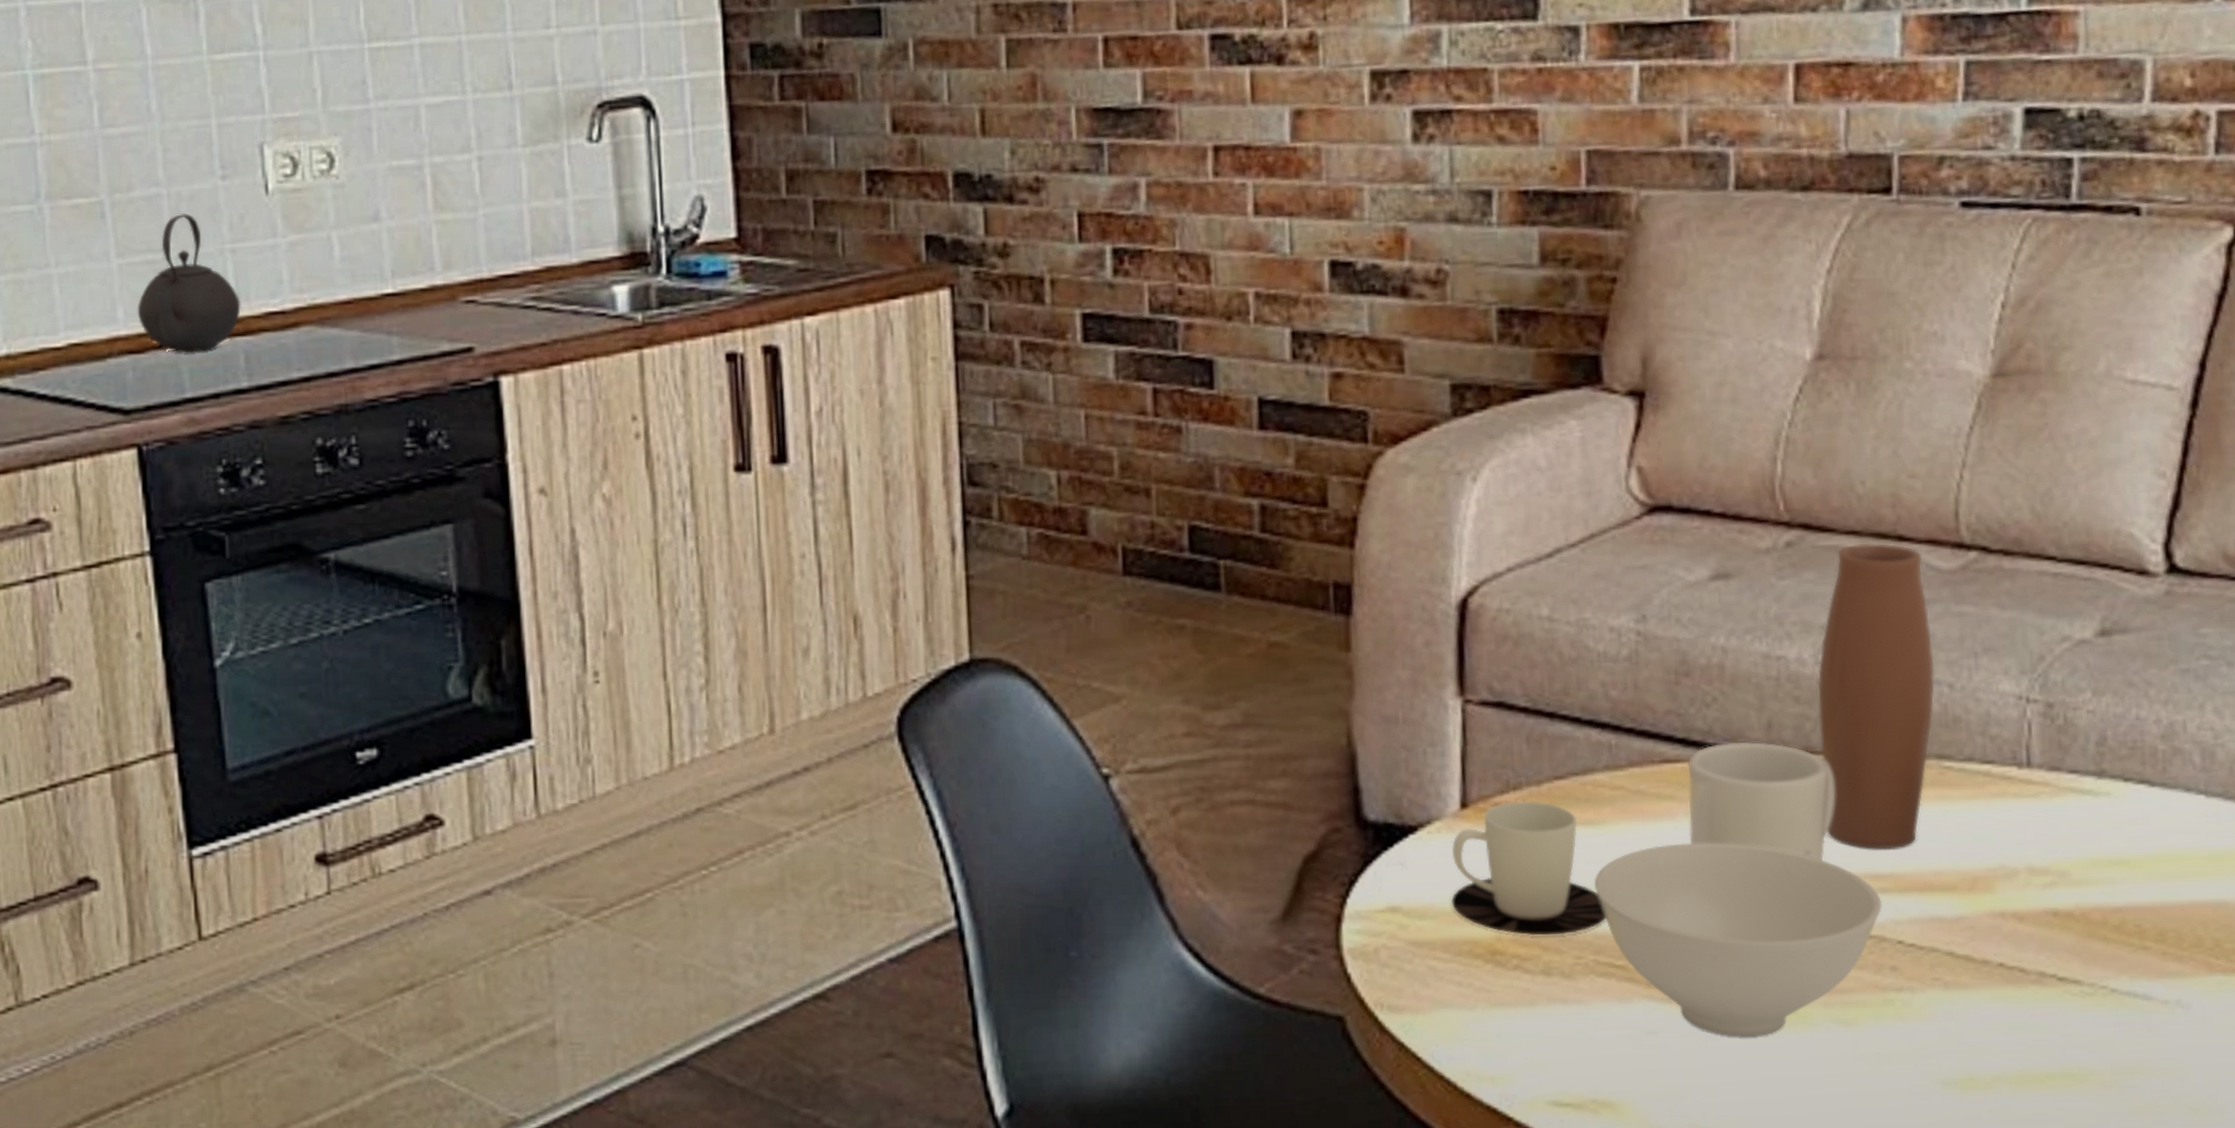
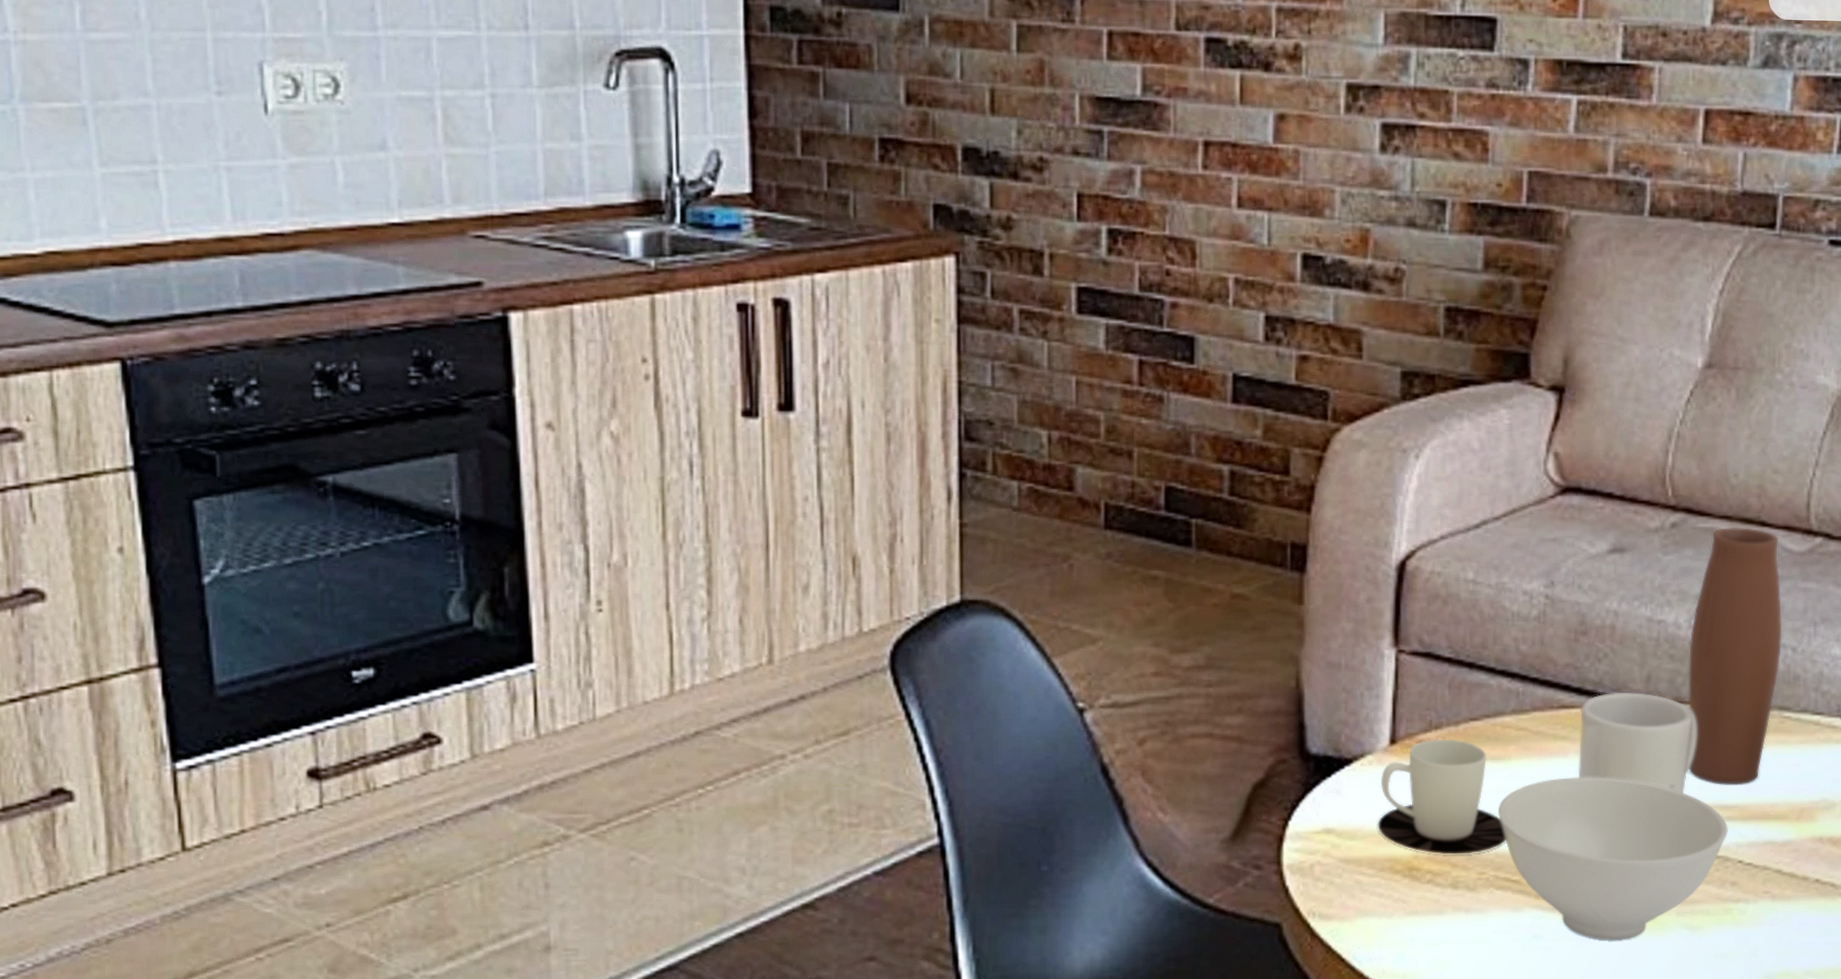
kettle: present [137,213,241,353] -> none [122,127,236,269]

